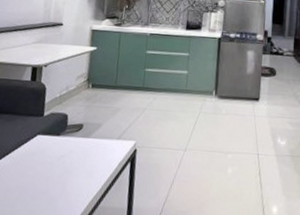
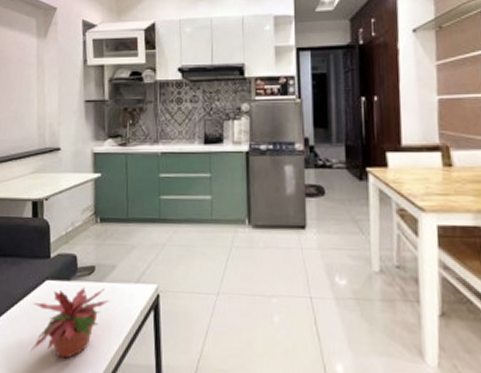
potted plant: none [16,142,93,203] -> present [30,287,110,359]

